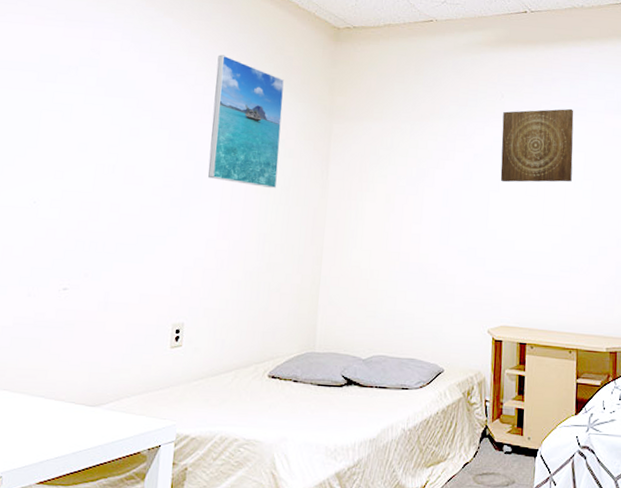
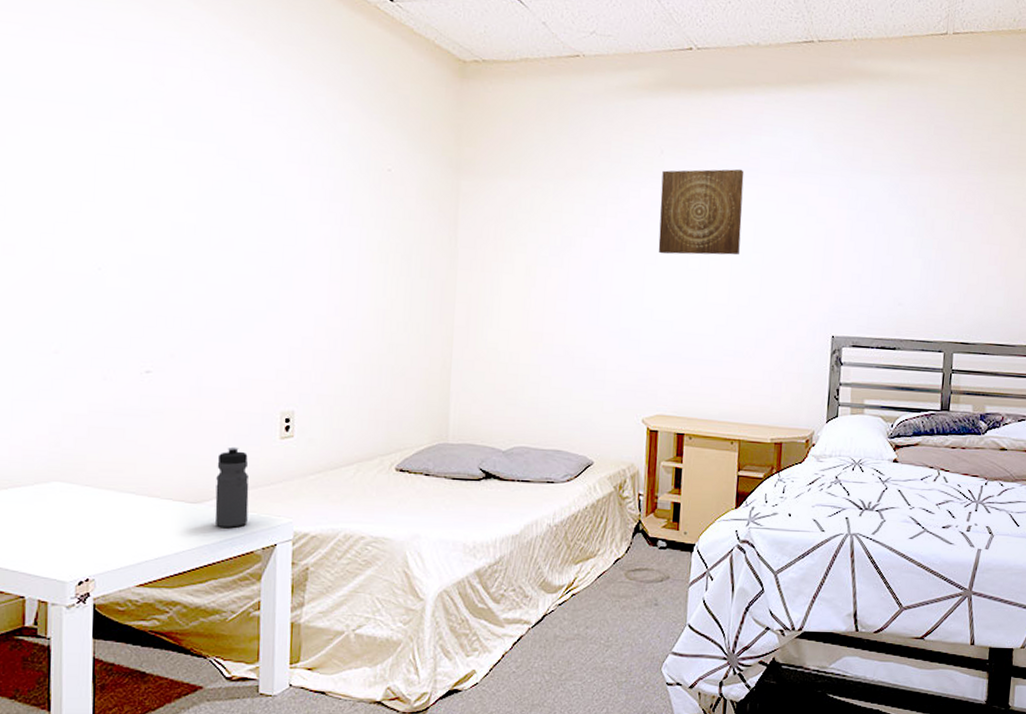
water bottle: none [109,355,142,429] -> present [214,446,249,528]
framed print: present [208,55,284,189] -> none [311,90,400,257]

